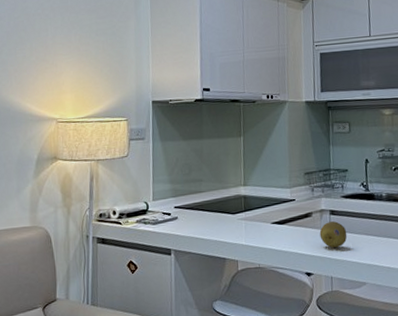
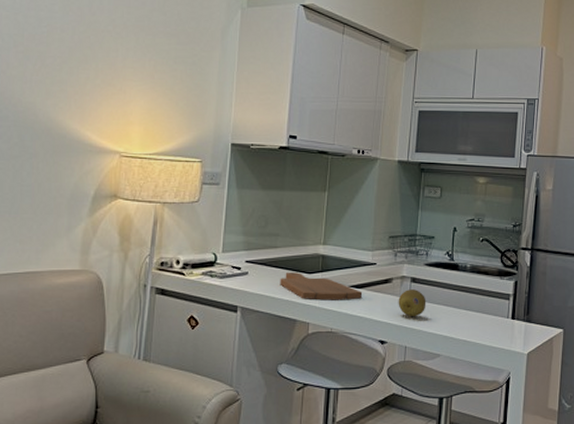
cutting board: none [207,213,285,239] -> present [280,272,363,301]

